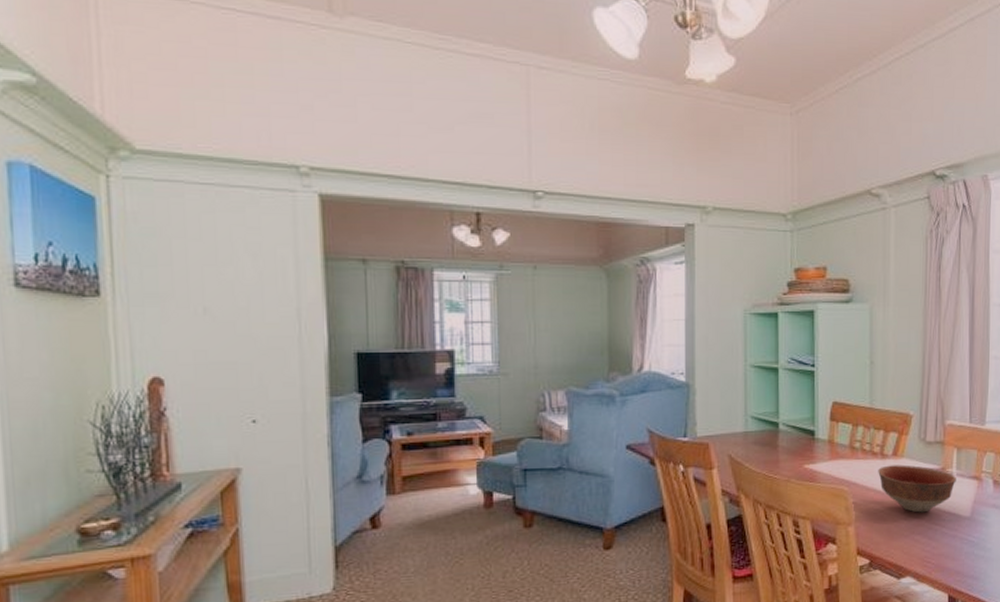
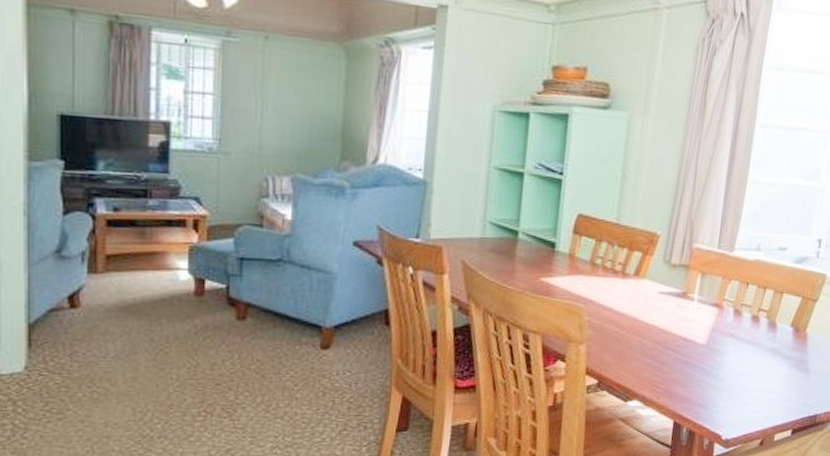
bowl: present [878,464,956,513] -> none [617,285,697,337]

